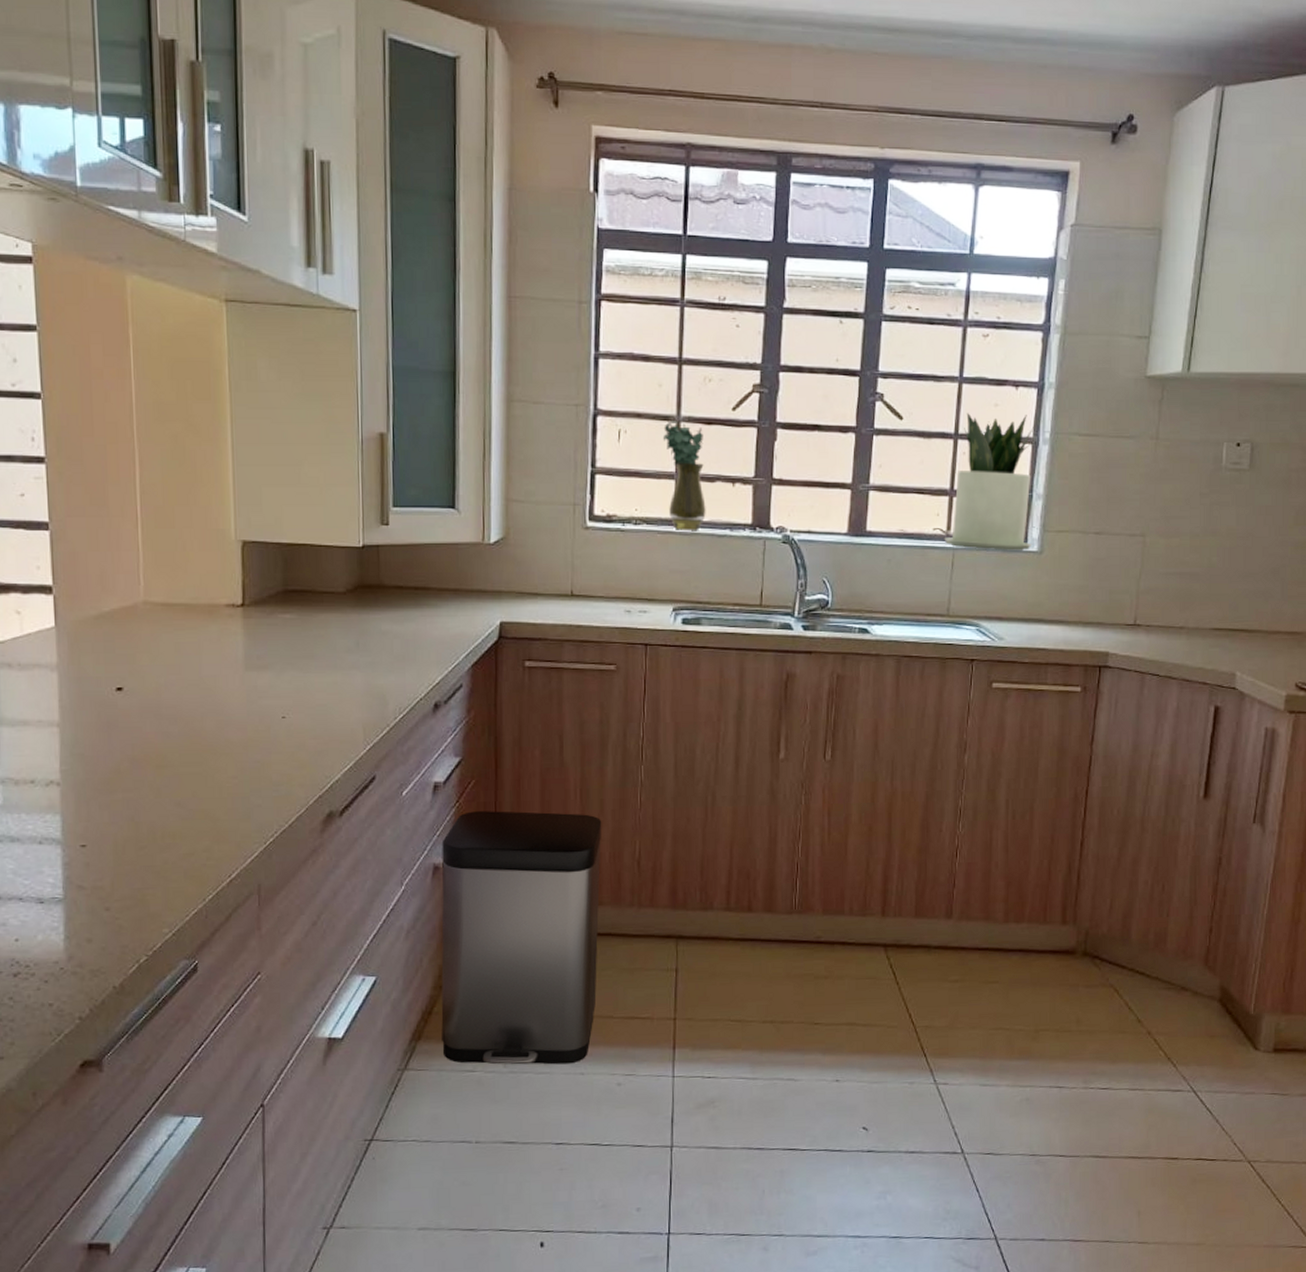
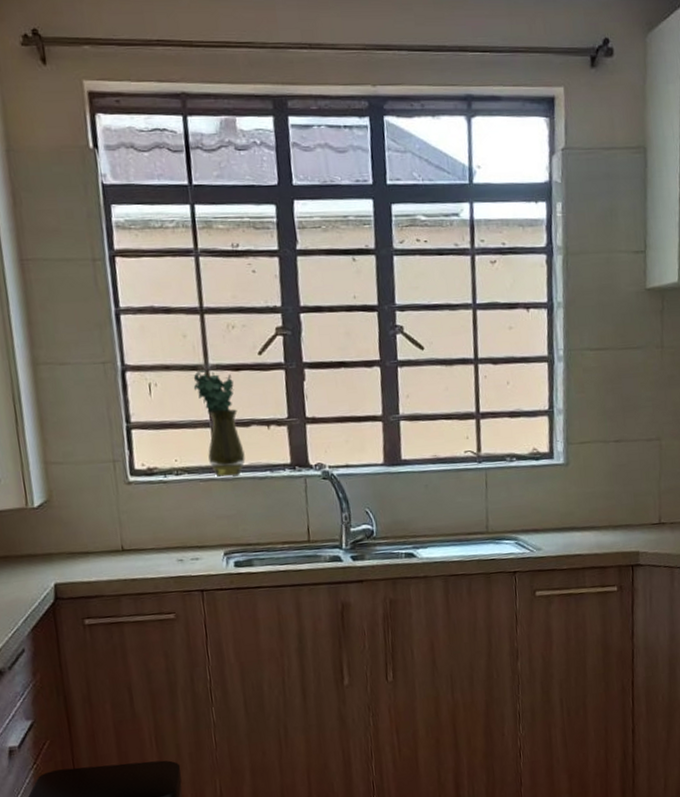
planter: present [944,413,1035,552] -> none [475,335,559,468]

